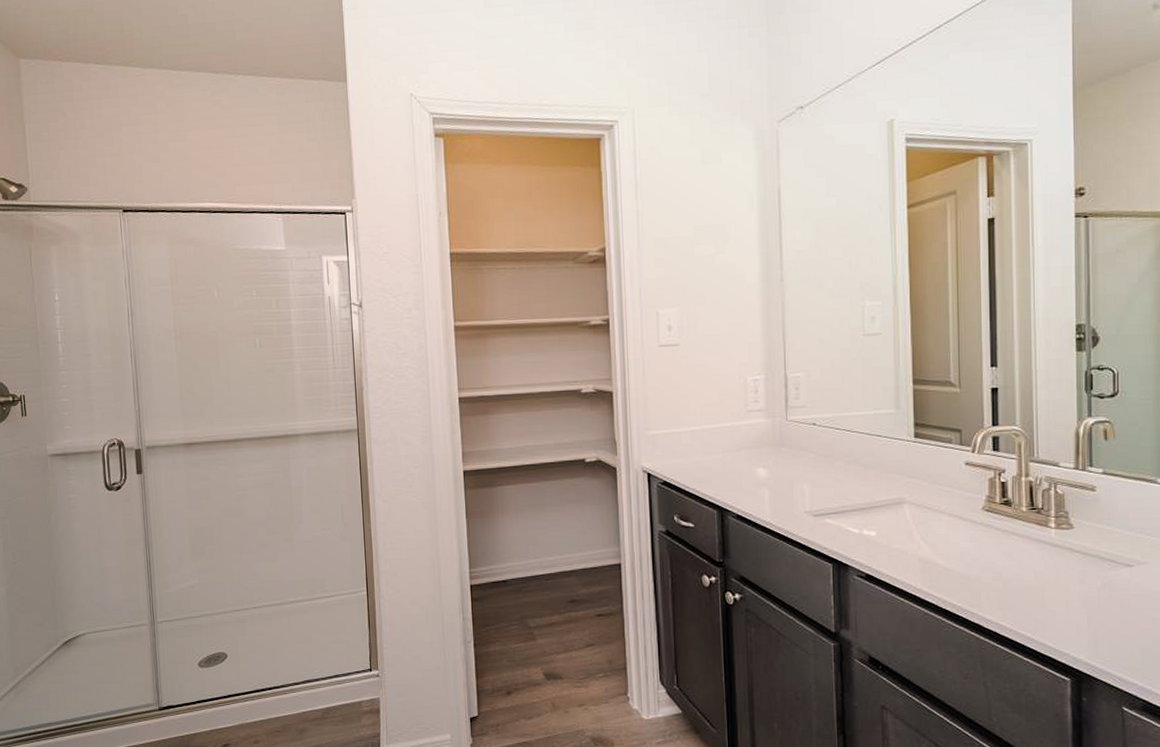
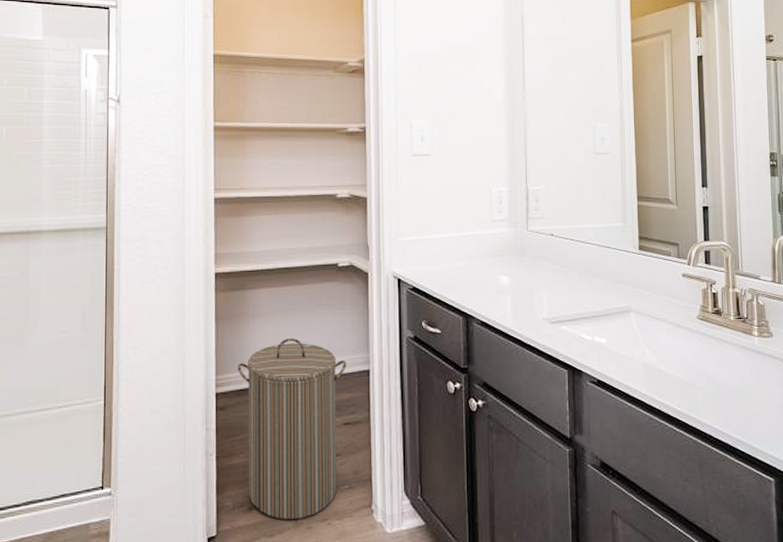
laundry hamper: none [489,533,597,704] -> present [237,338,346,520]

